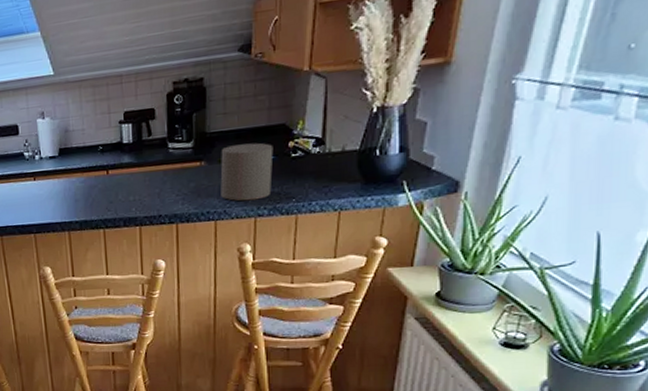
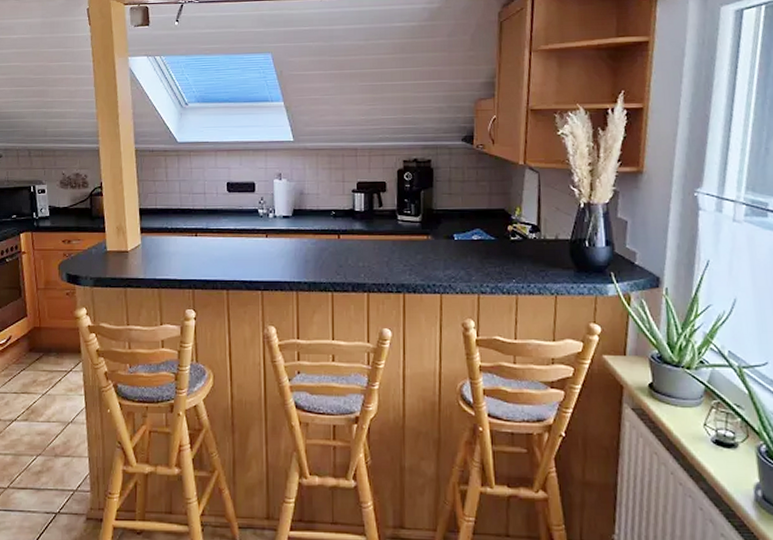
candle: present [220,143,274,201] -> none [446,223,494,277]

